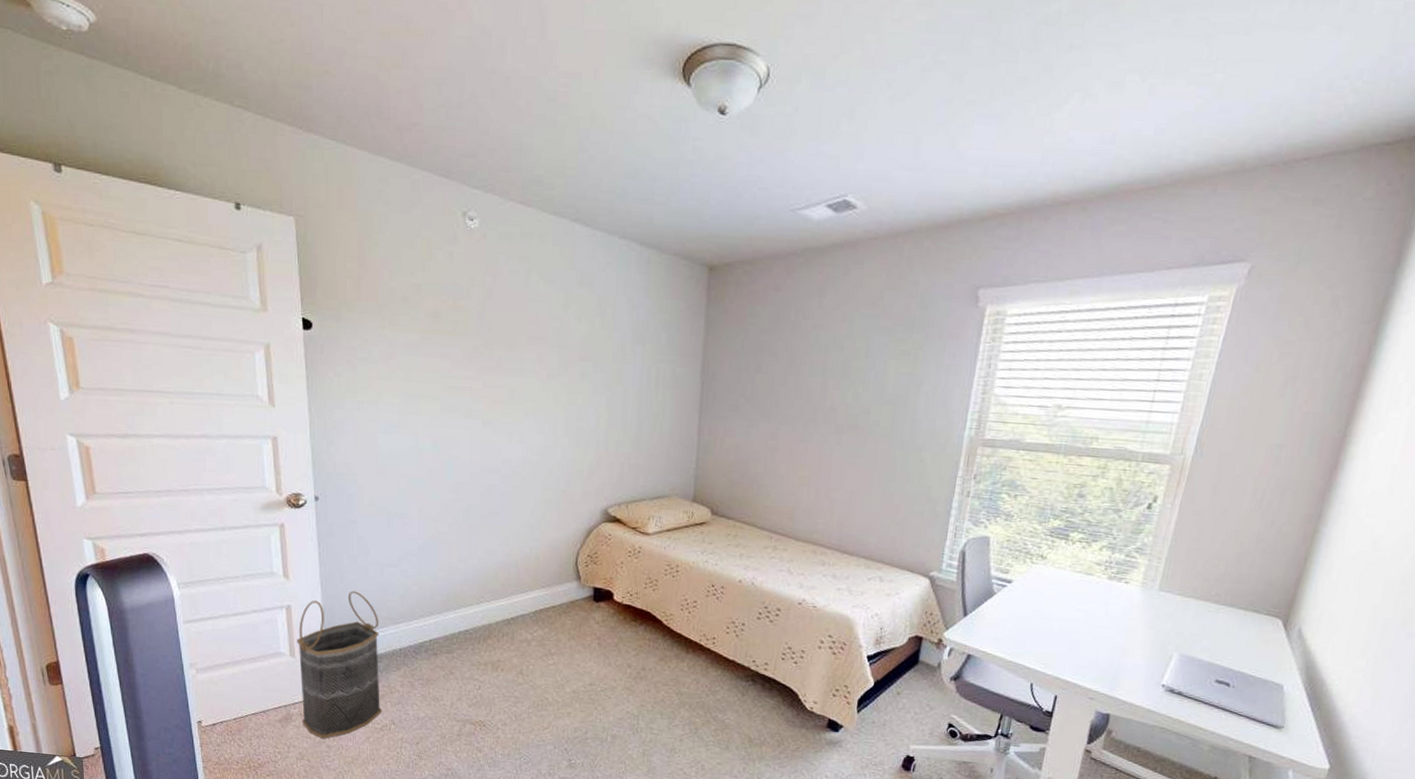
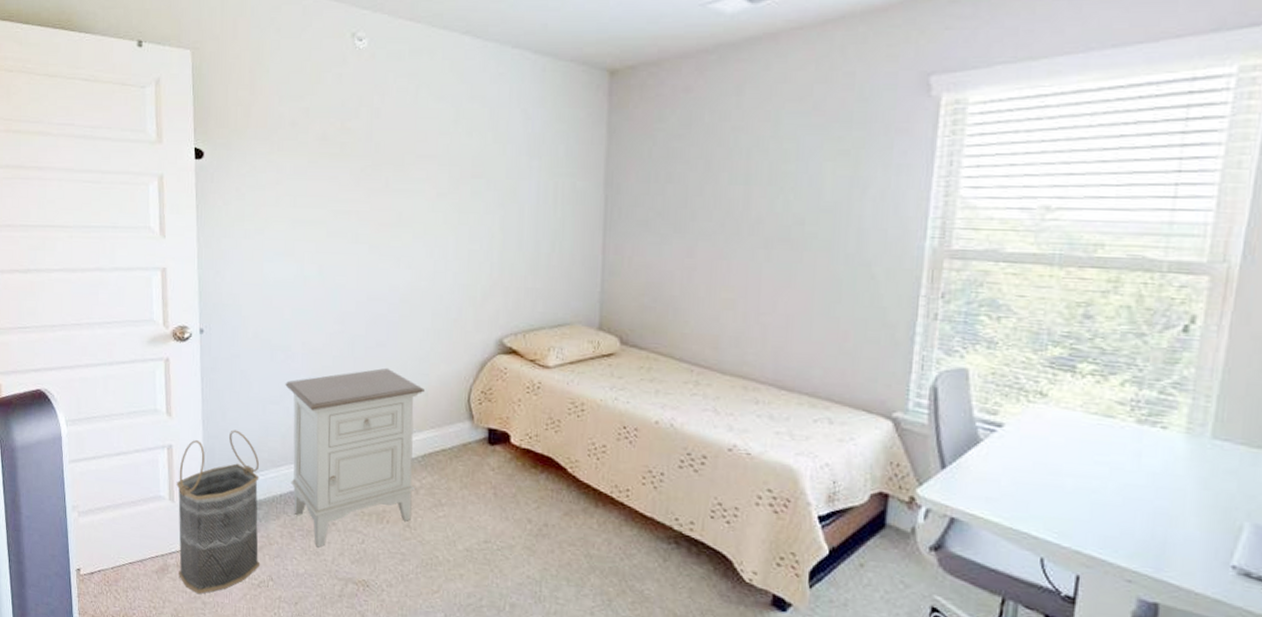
nightstand: none [402,534,536,694] -> present [285,367,424,548]

